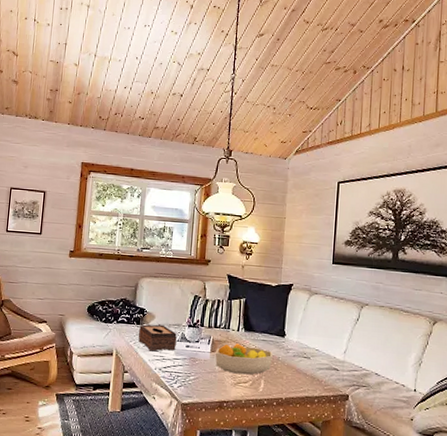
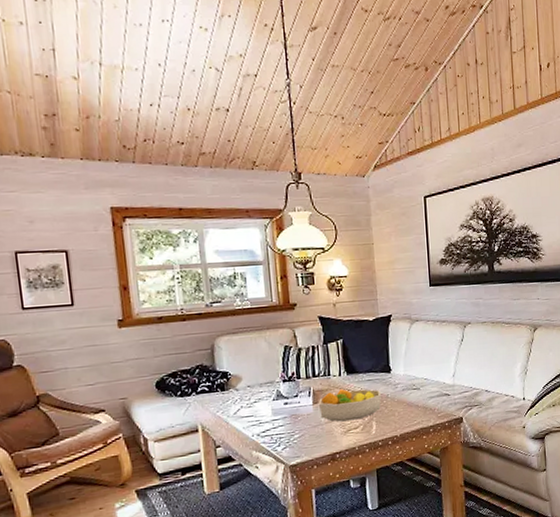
tissue box: present [138,324,177,352] -> none [225,385,273,418]

